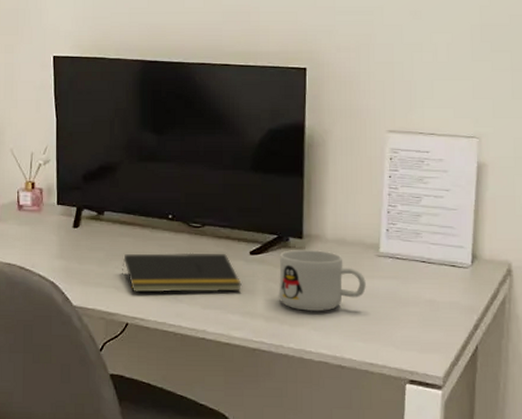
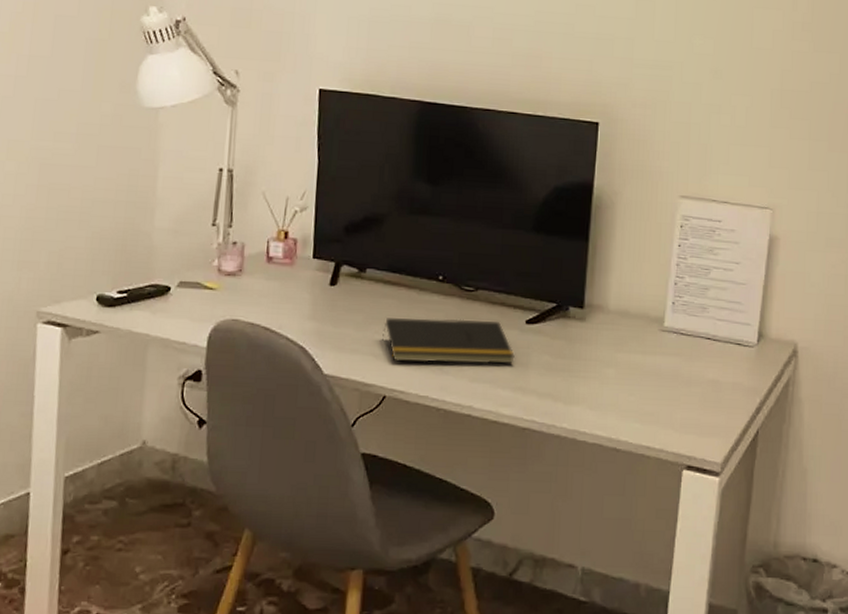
mug: present [278,249,366,311] -> none [553,320,648,389]

